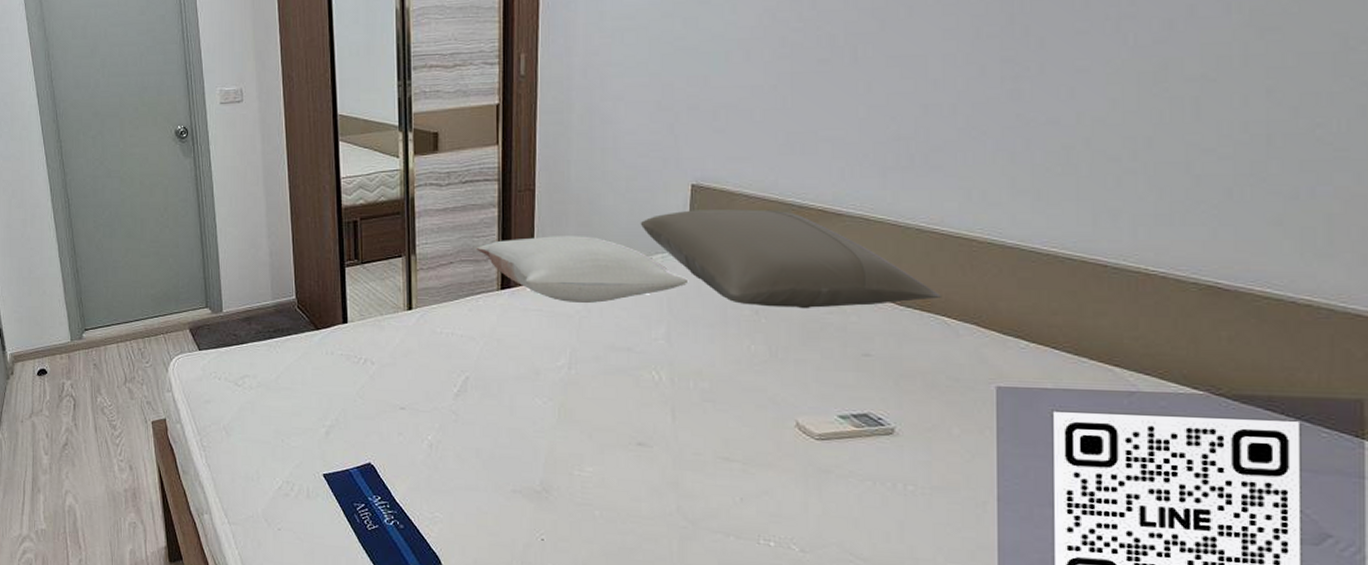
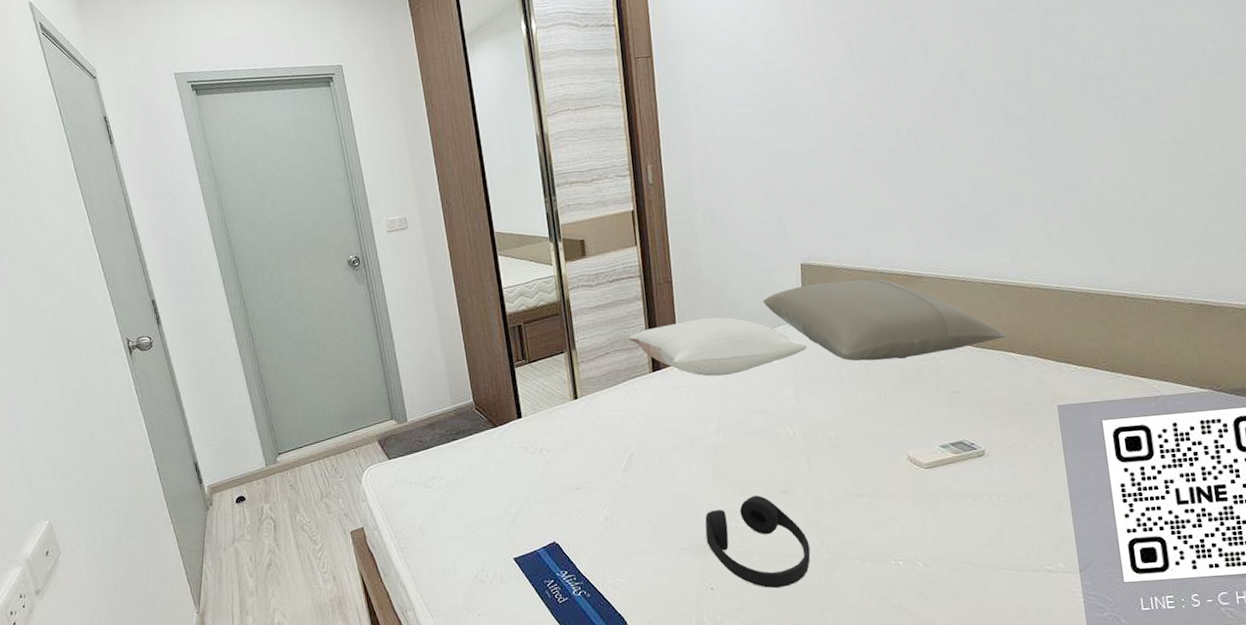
headphones: none [542,443,664,551] -> present [705,495,811,589]

